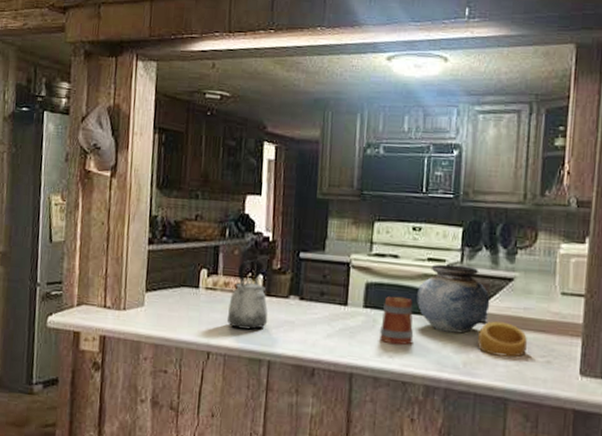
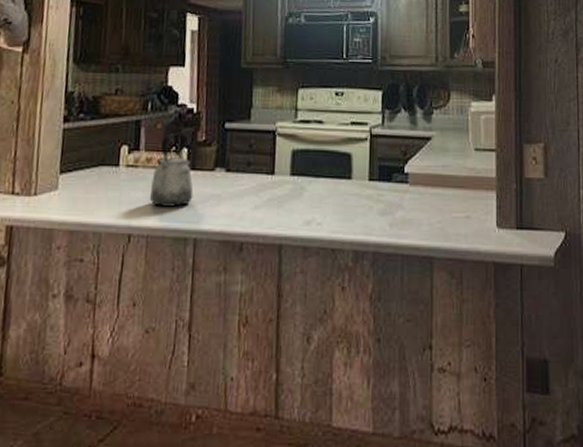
mug: present [379,296,414,346] -> none [307,162,341,212]
vase: present [417,264,491,334] -> none [342,127,411,195]
ring: present [477,321,528,358] -> none [401,180,448,215]

